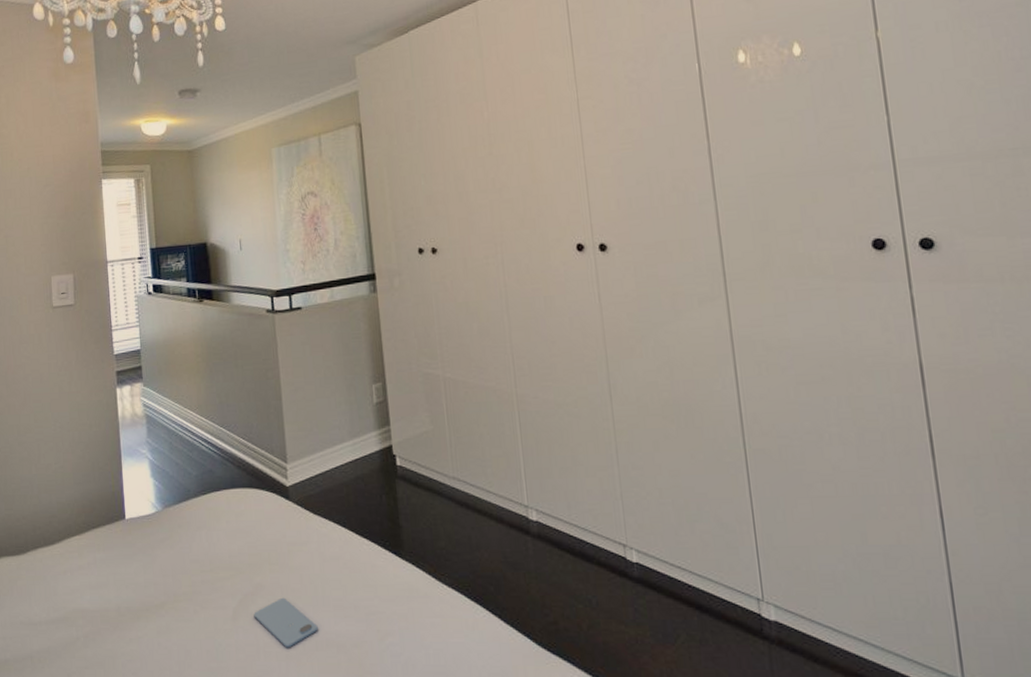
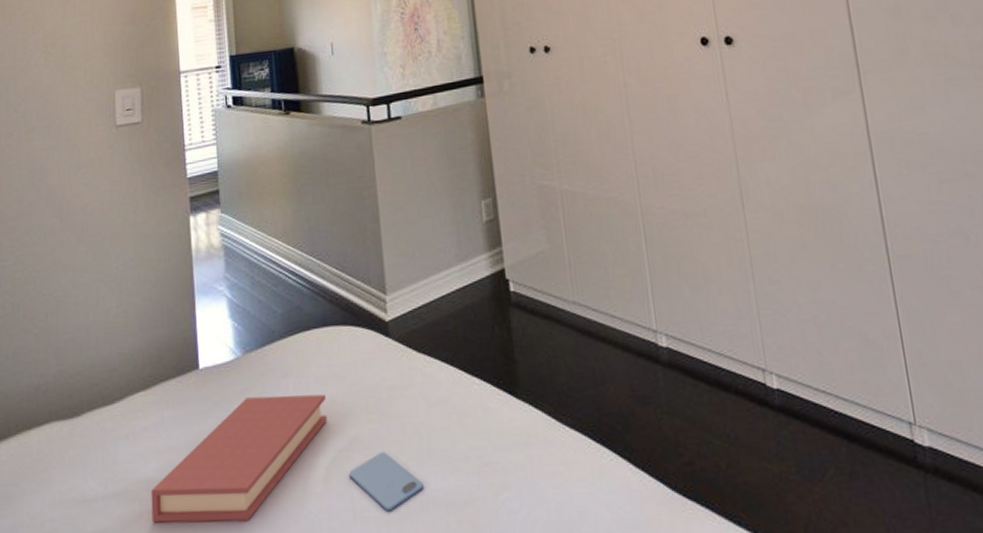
book: none [85,545,235,649] -> present [150,394,327,523]

